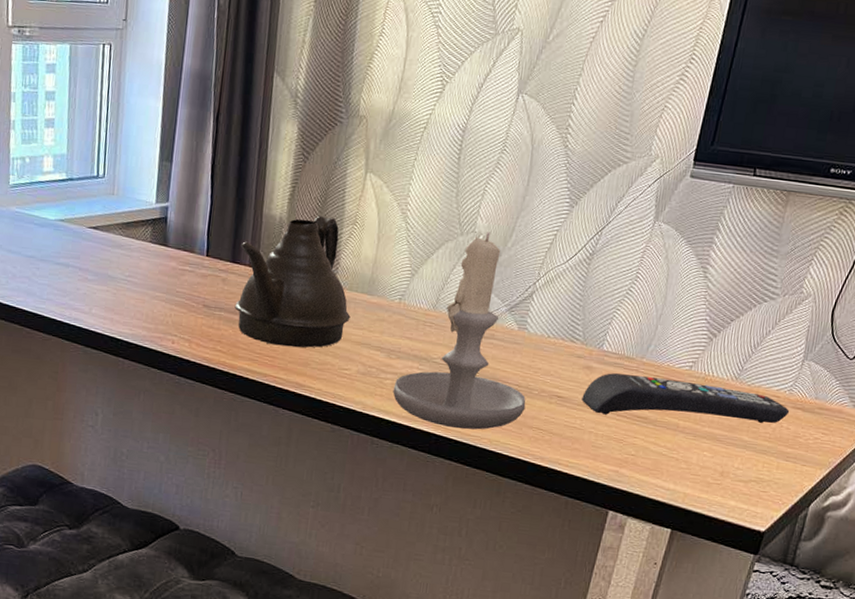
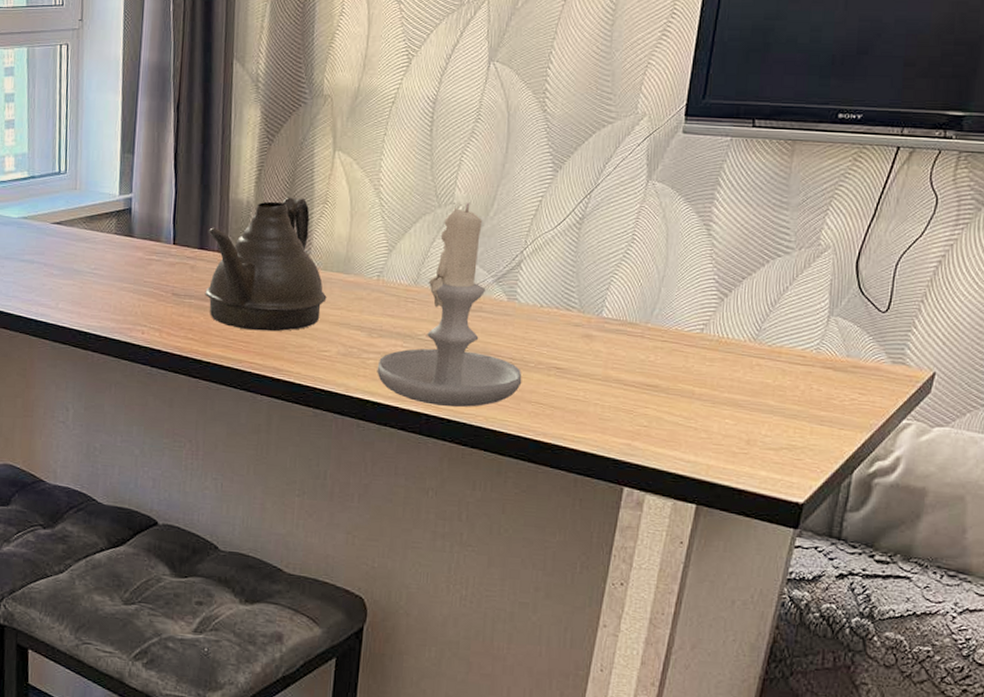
remote control: present [581,373,790,423] -> none [583,340,819,385]

